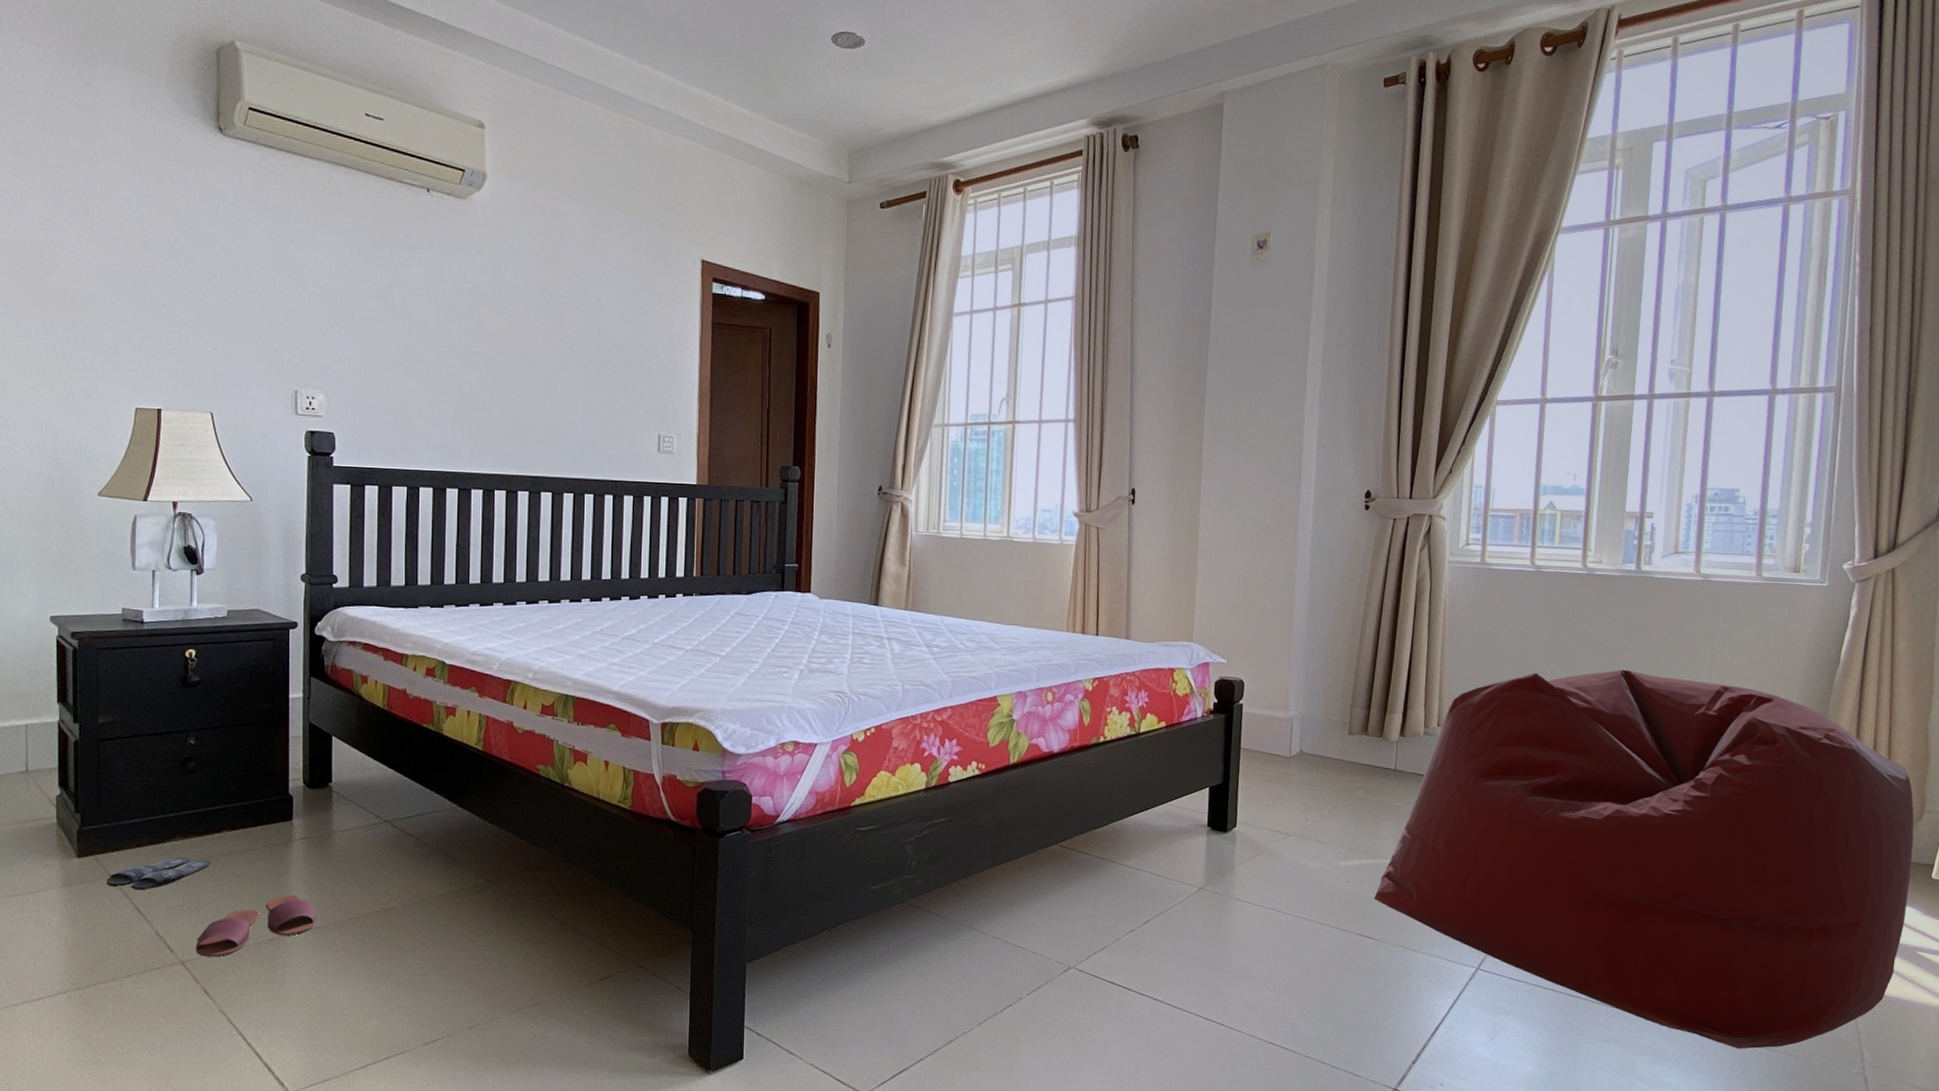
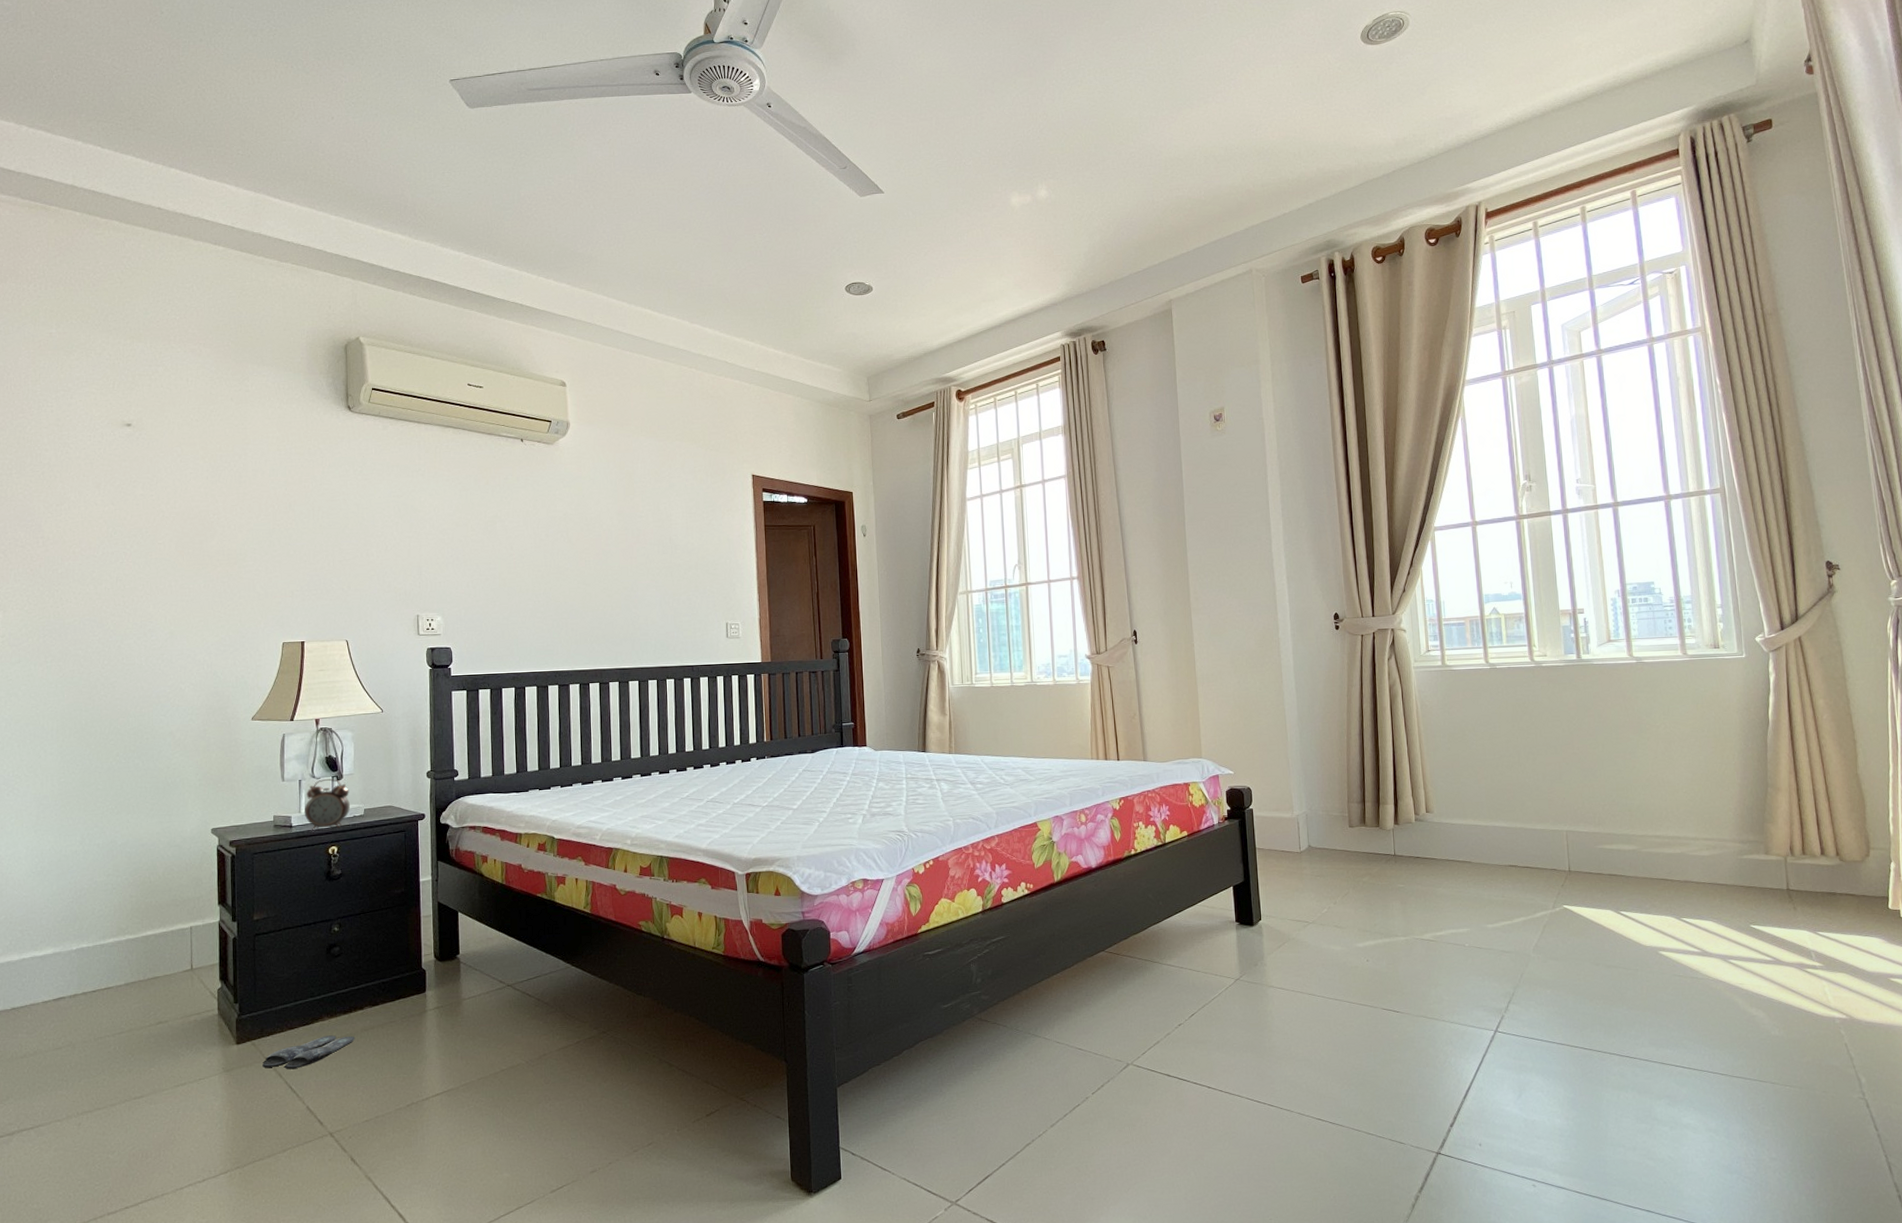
alarm clock: none [157,571,211,630] -> present [304,778,350,831]
slippers: present [195,895,316,957] -> none [342,1061,450,1127]
bean bag chair: present [1373,669,1915,1049] -> none [1392,747,1873,1085]

